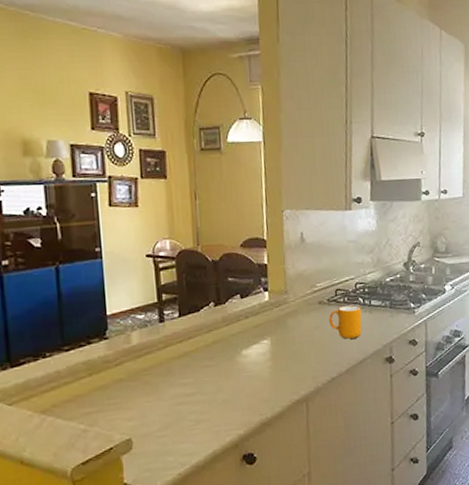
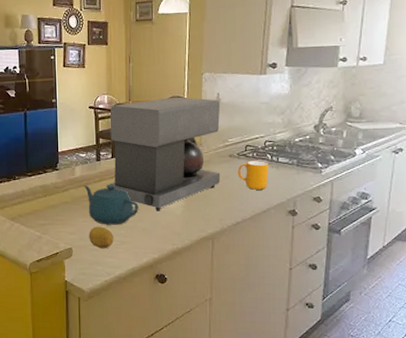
teapot: none [143,349,217,403] -> present [83,184,139,225]
fruit: none [154,404,188,434] -> present [89,226,114,249]
coffee maker: none [174,238,311,377] -> present [109,97,221,211]

